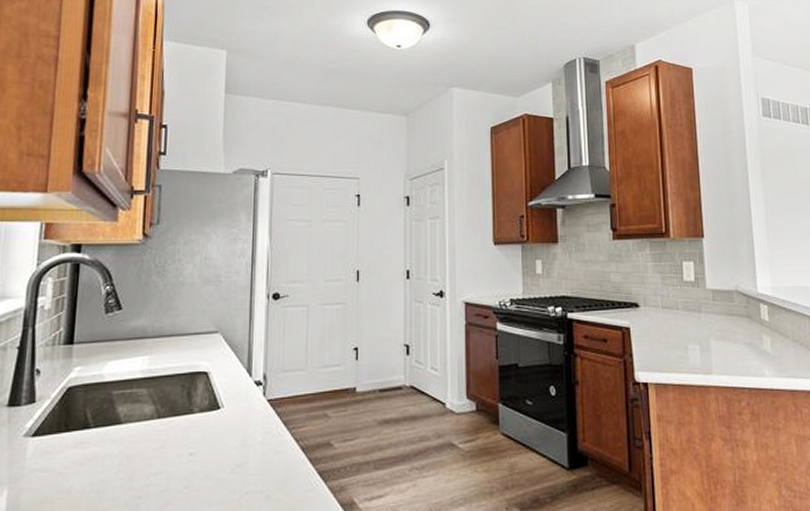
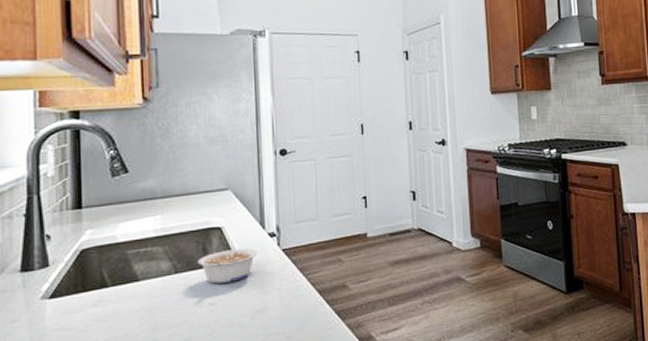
legume: none [180,396,242,432] -> present [197,248,258,284]

